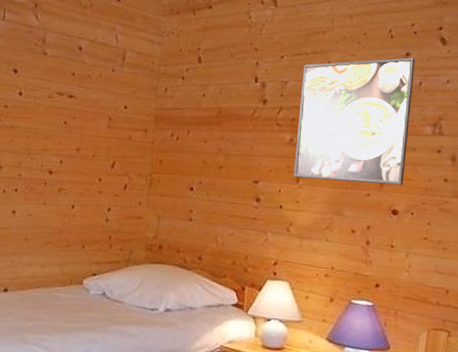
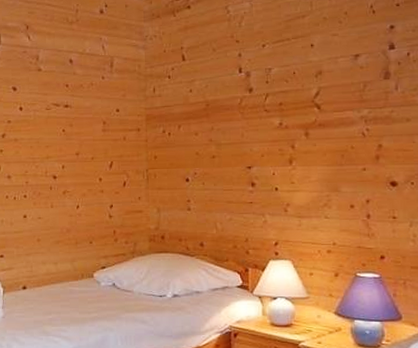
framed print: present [293,57,416,185] -> none [285,29,401,160]

